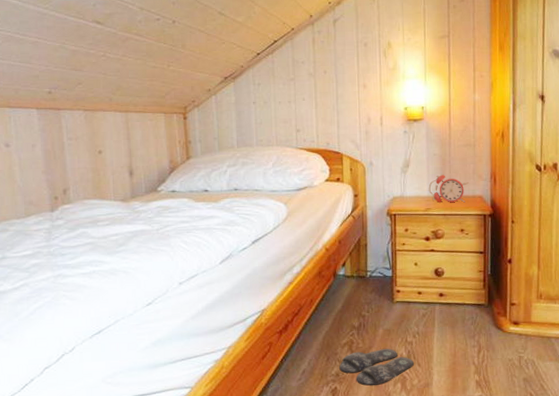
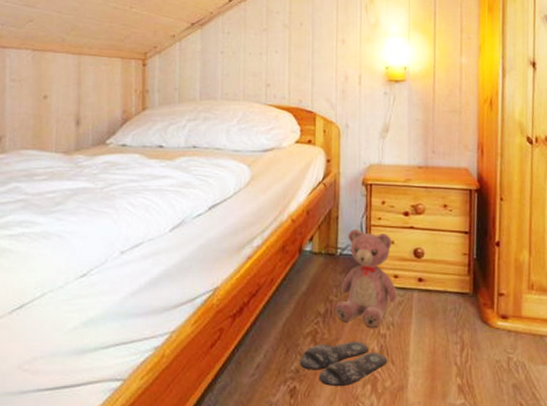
teddy bear: none [368,255,421,337] -> present [335,230,397,327]
alarm clock: present [428,175,469,203] -> none [409,142,454,175]

